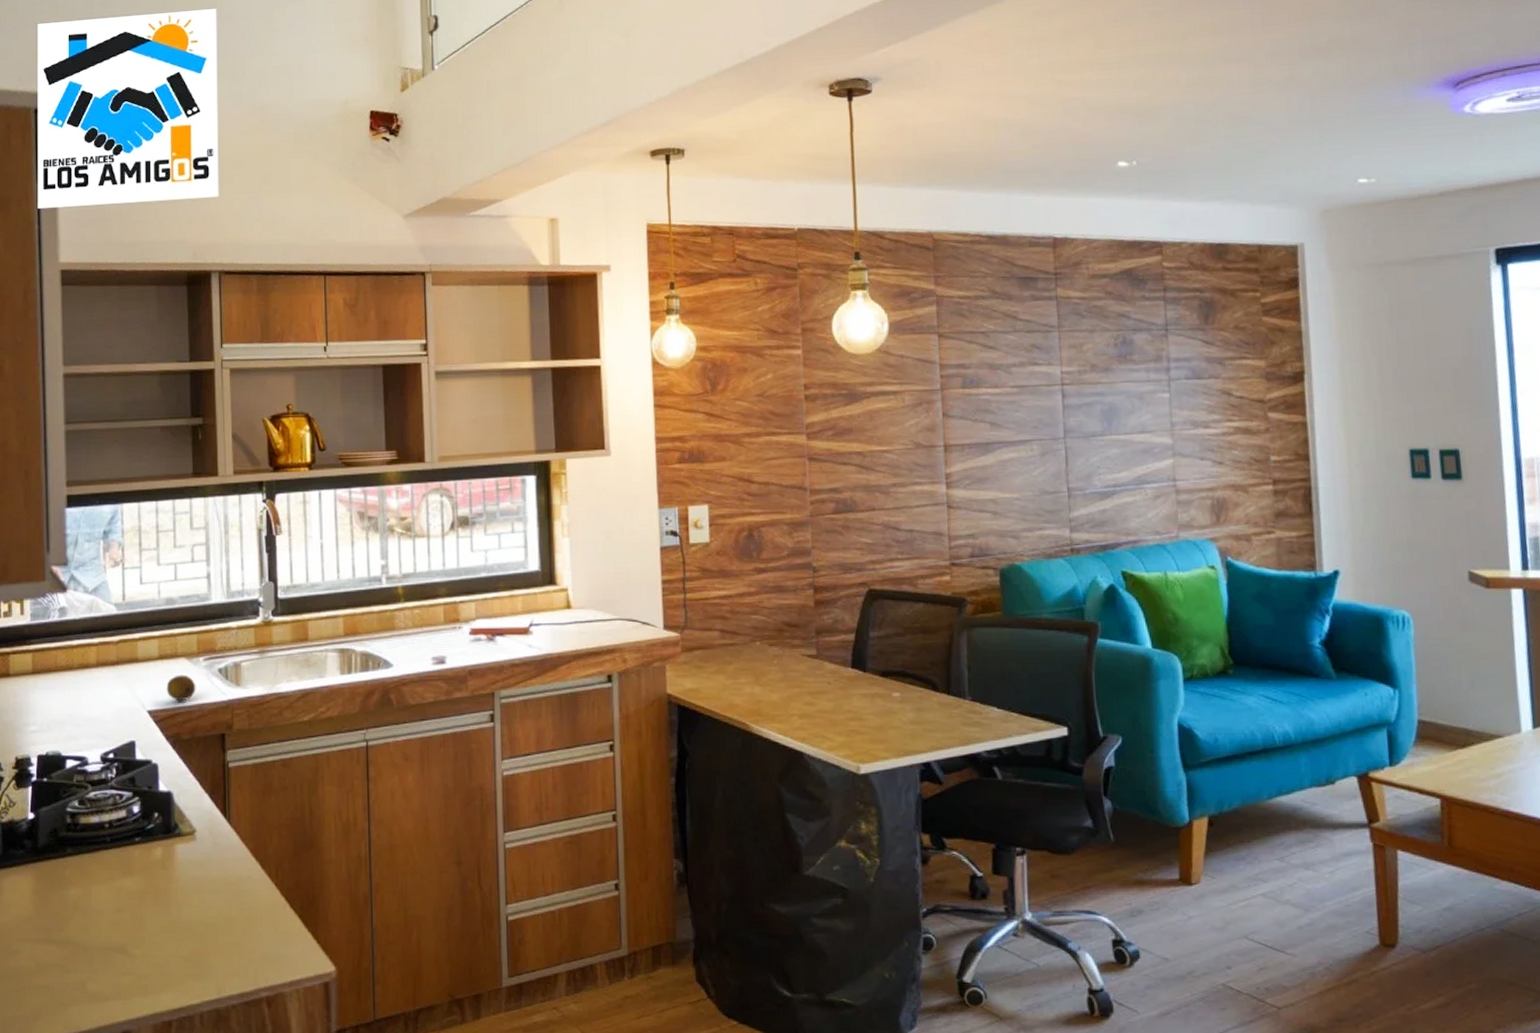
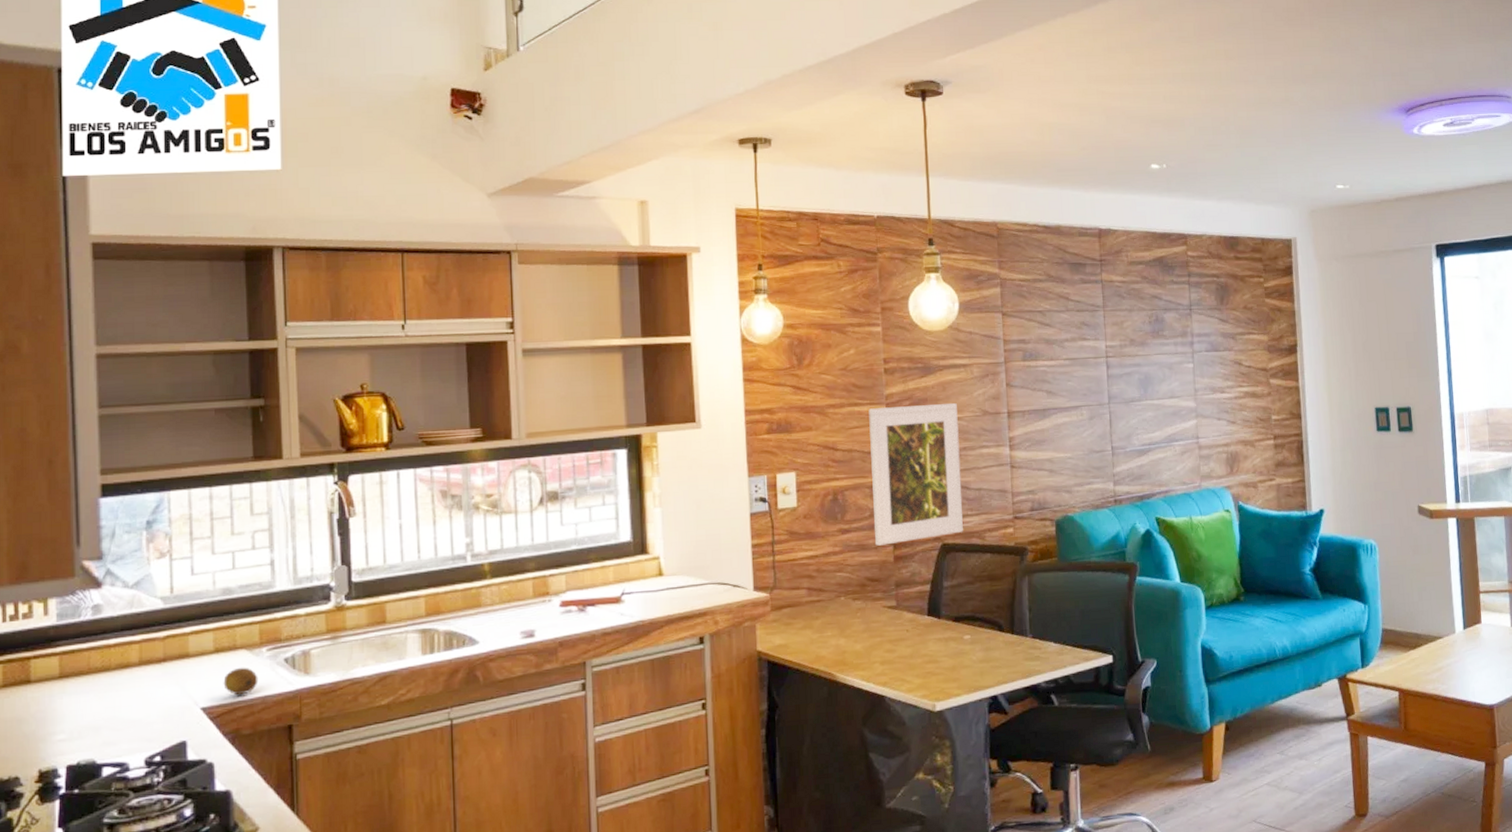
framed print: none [787,434,892,588] -> present [868,403,963,546]

